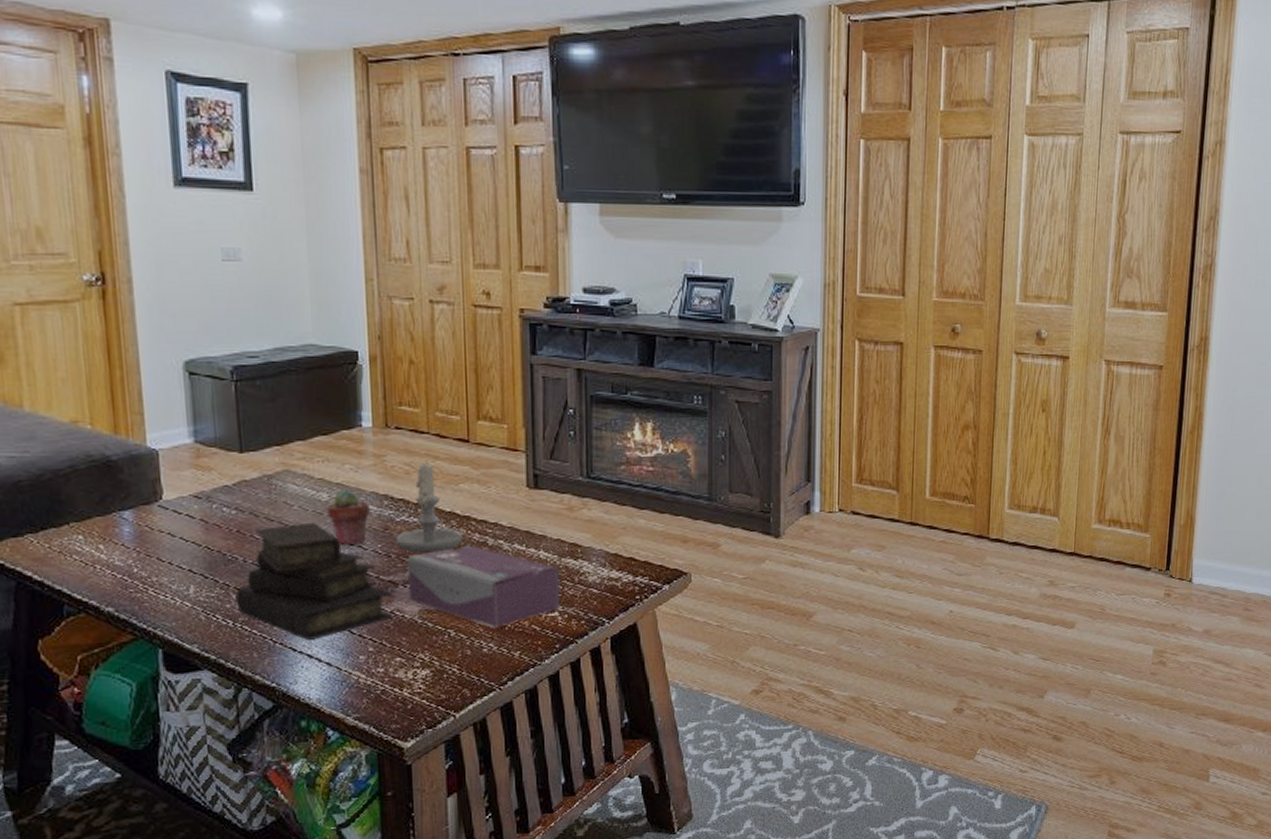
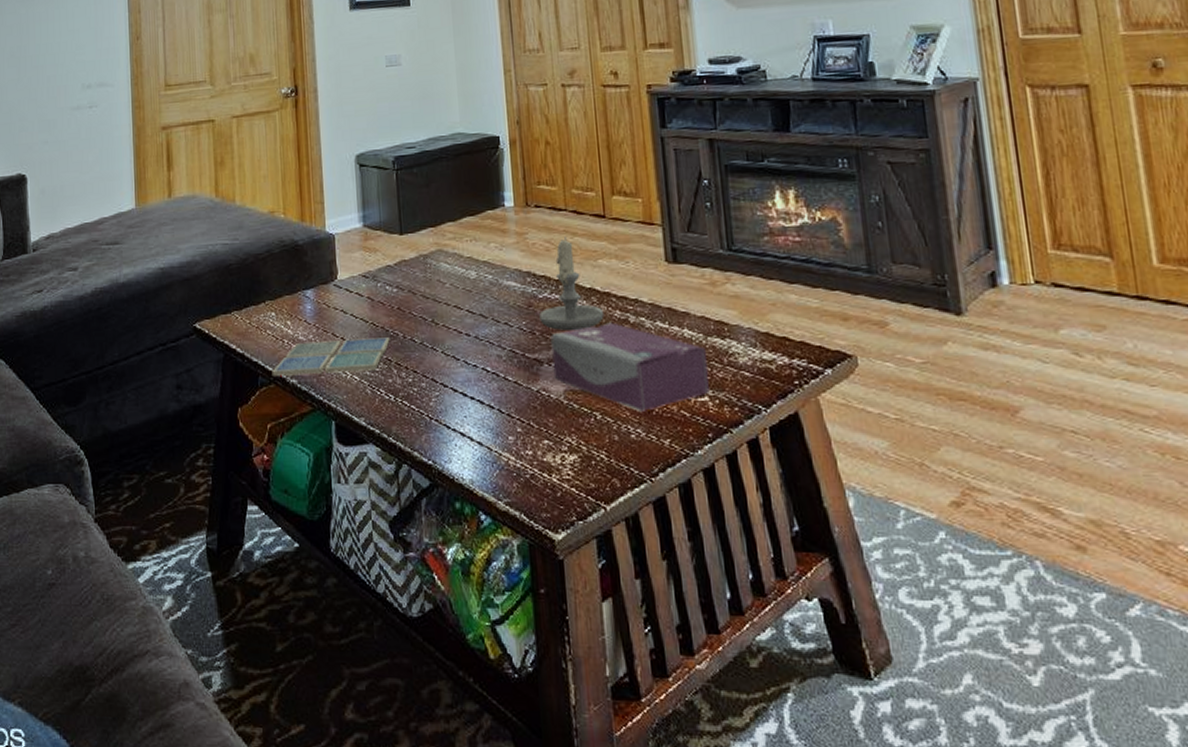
drink coaster: none [81,562,228,605] -> present [272,337,390,376]
diary: present [235,522,393,642] -> none [396,299,540,419]
potted succulent: present [326,489,370,545] -> none [474,266,514,322]

